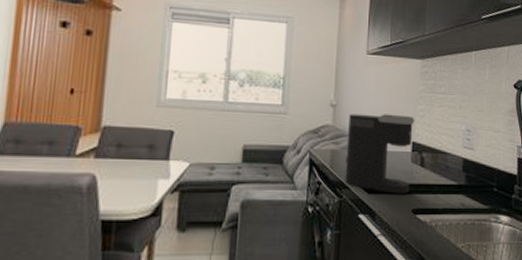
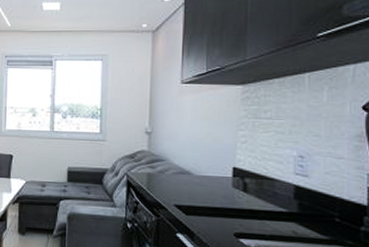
coffee maker: present [344,113,415,194] -> none [161,140,235,218]

